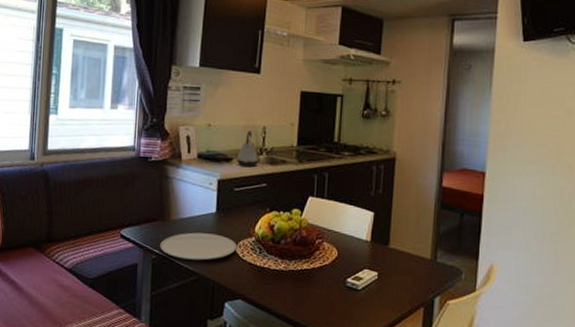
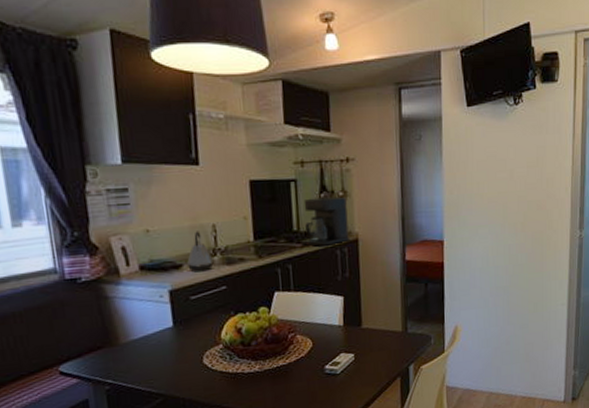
plate: present [160,232,237,261] -> none [112,349,204,384]
coffee maker: none [340,113,388,161] -> present [301,196,350,247]

